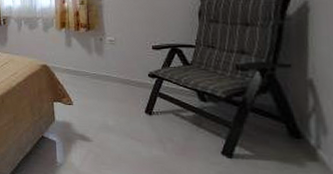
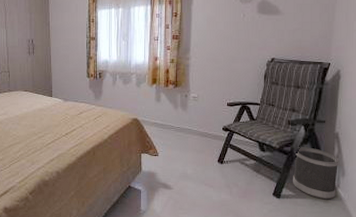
wastebasket: none [248,97,317,164] -> present [293,147,339,200]

